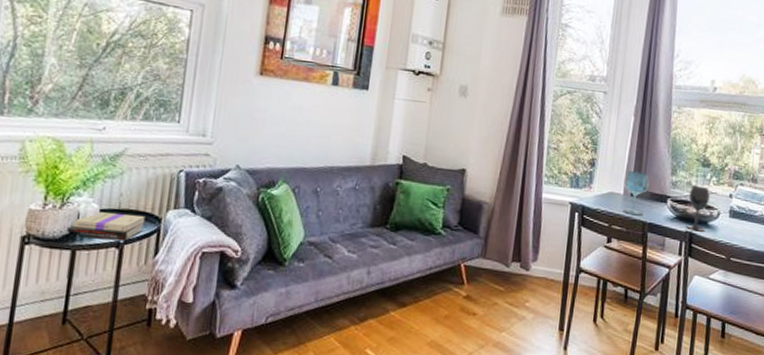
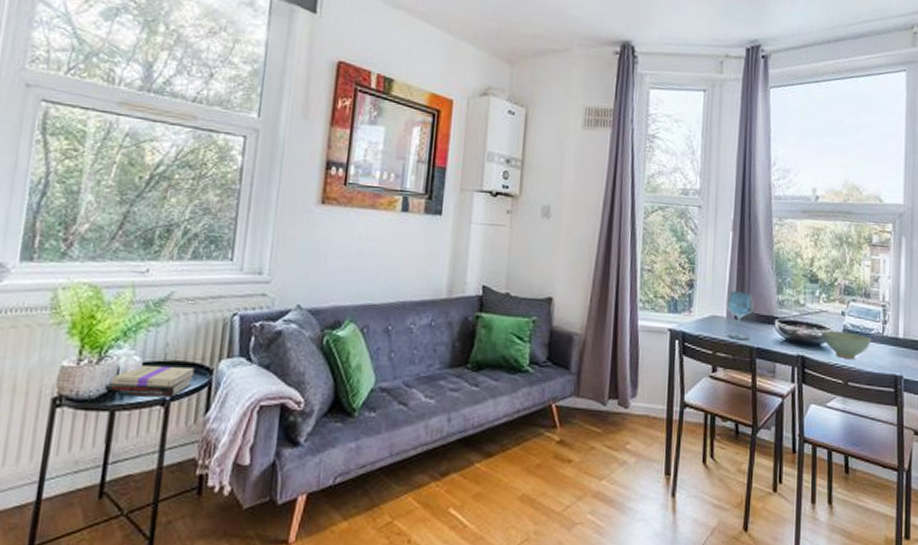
wine glass: present [686,185,711,232] -> none [797,303,821,355]
bowl: none [710,210,756,237] -> present [822,331,872,359]

